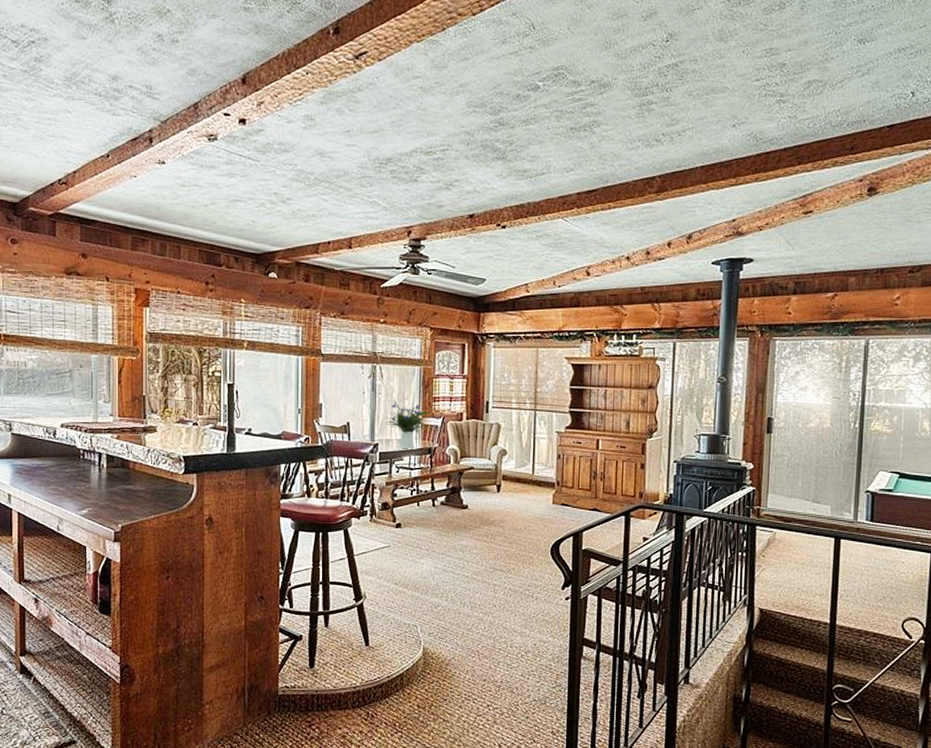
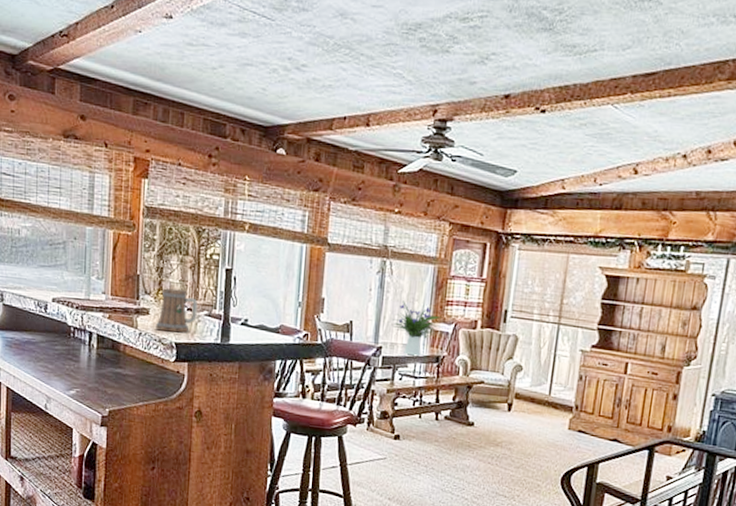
beer mug: none [163,406,203,446] -> present [156,288,198,333]

